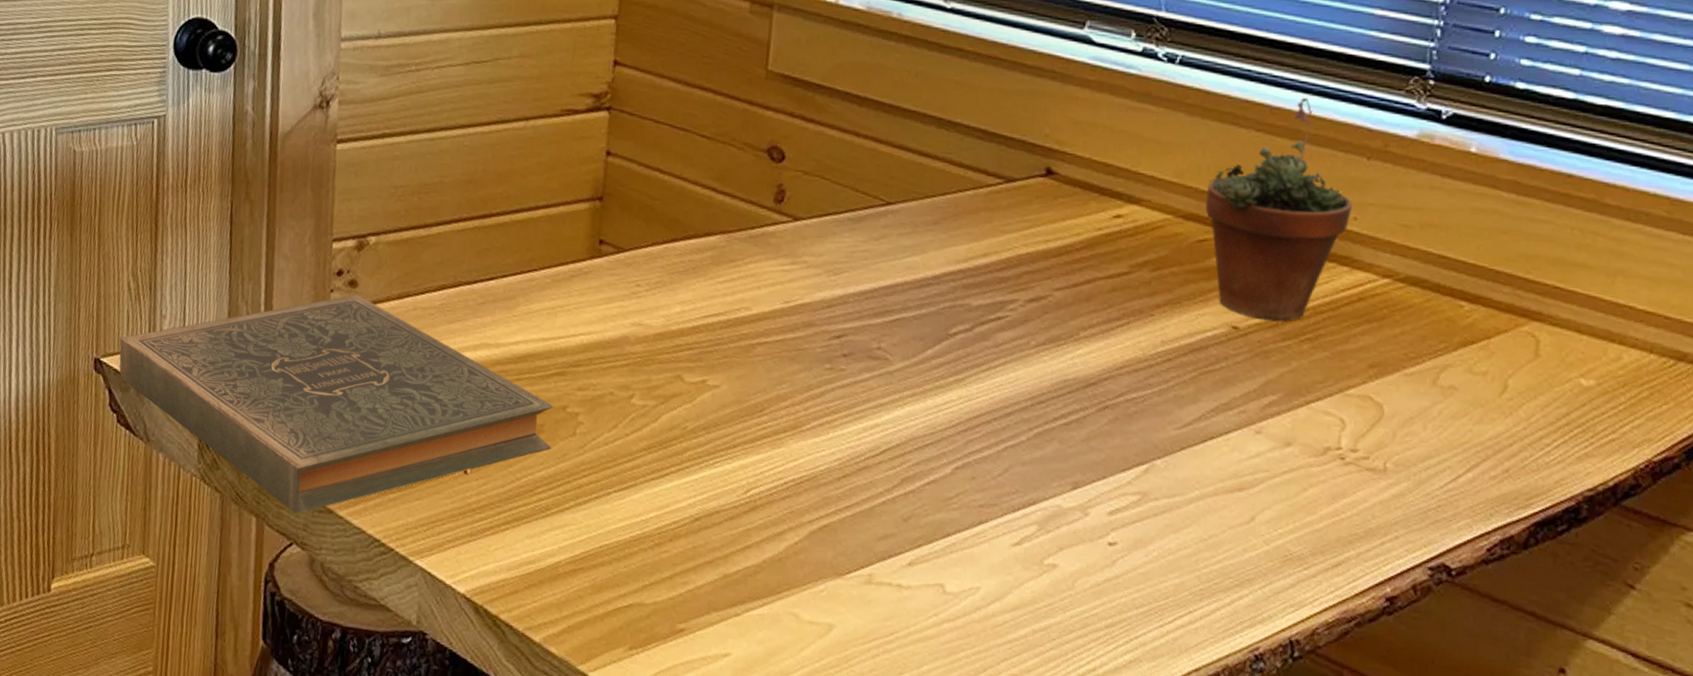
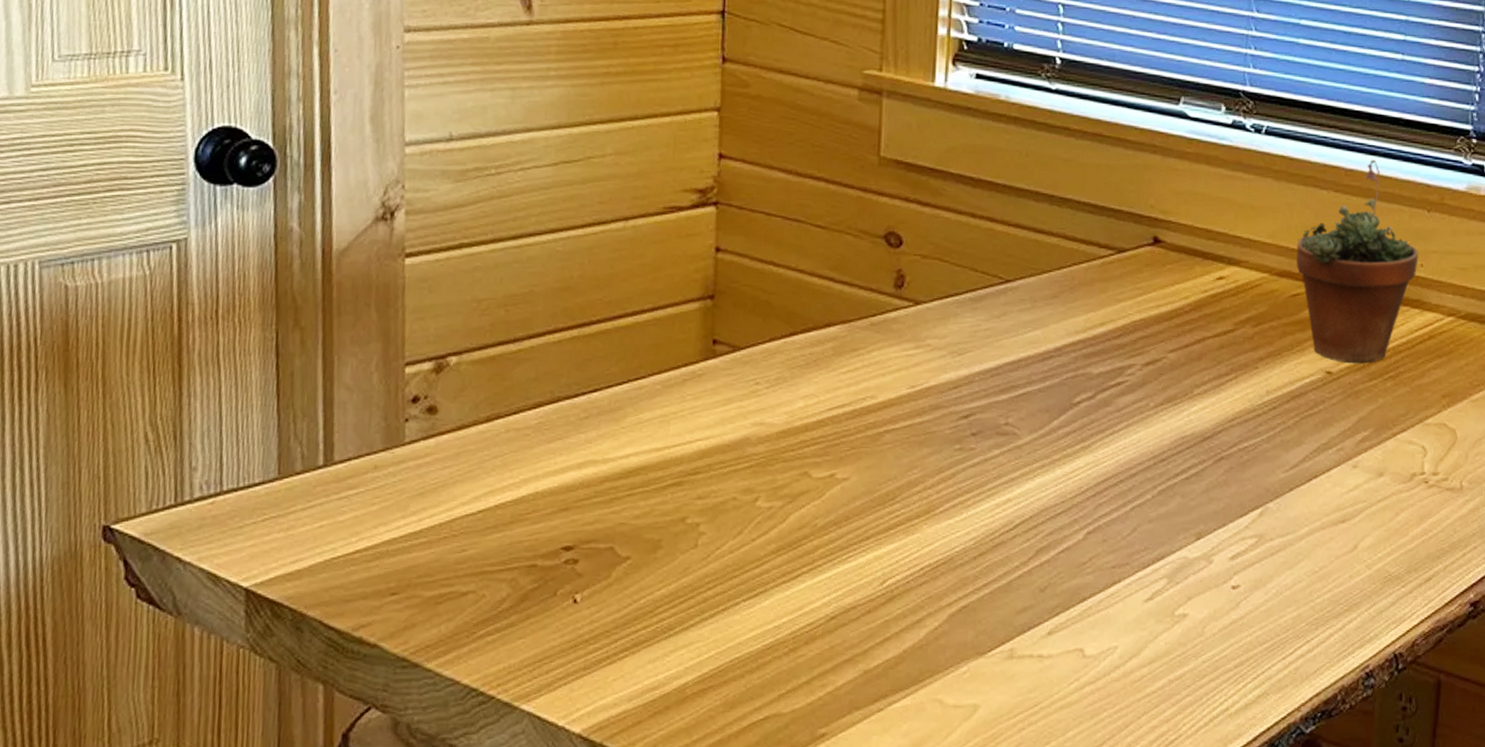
book: present [119,294,554,514] -> none [136,421,672,674]

